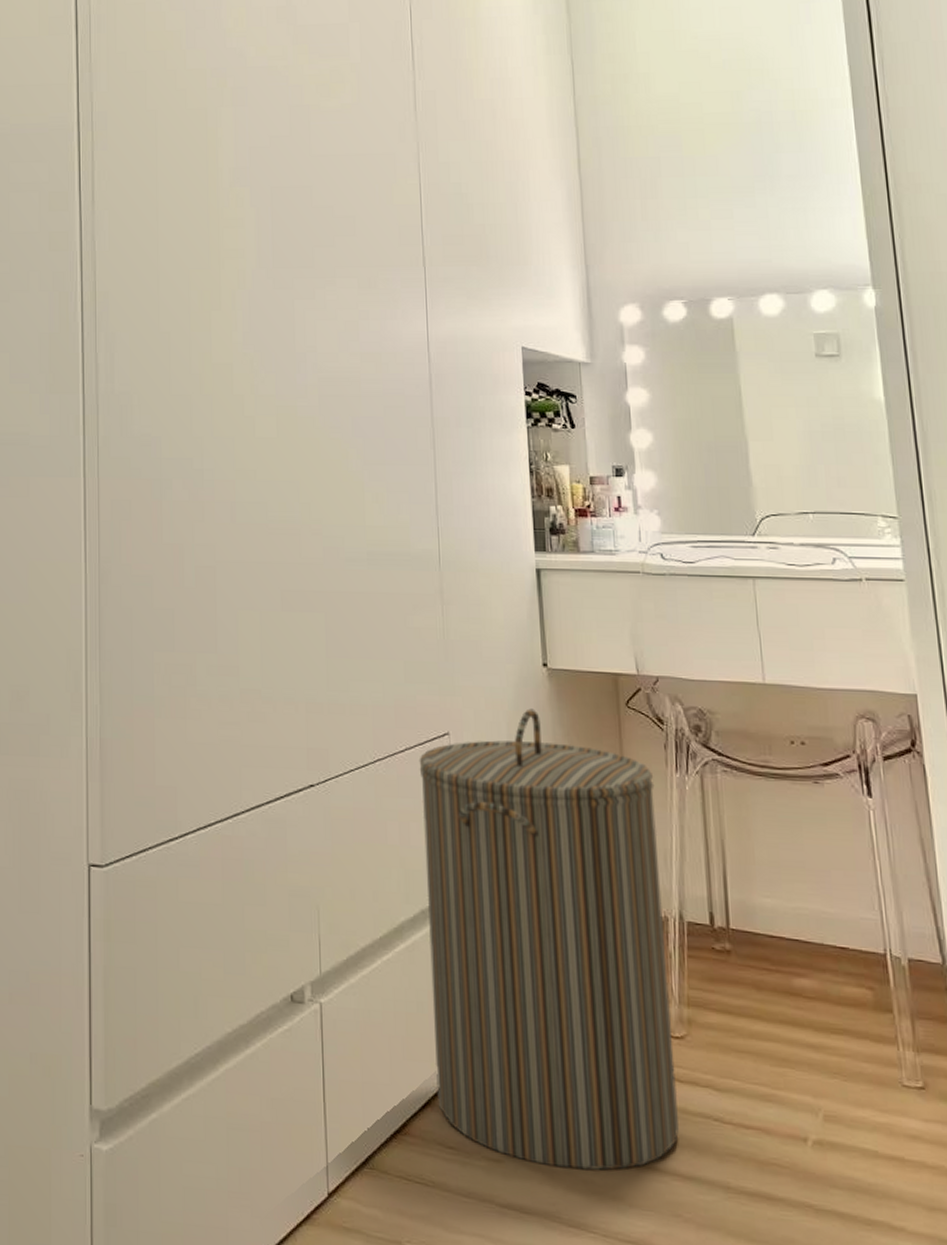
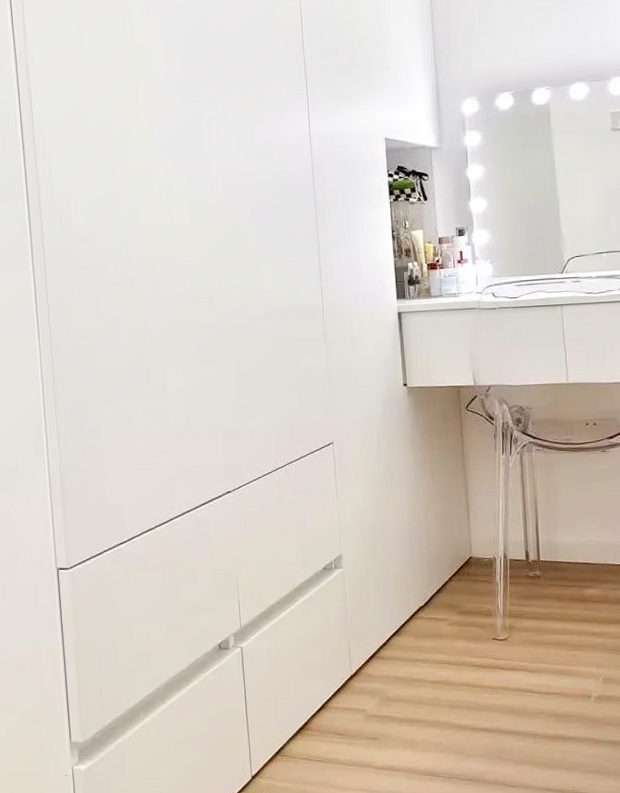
laundry hamper: present [419,708,679,1171] -> none [310,418,502,738]

